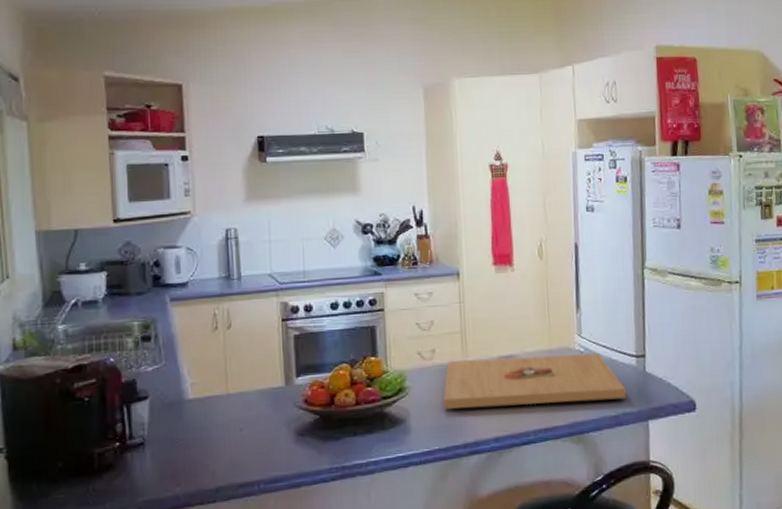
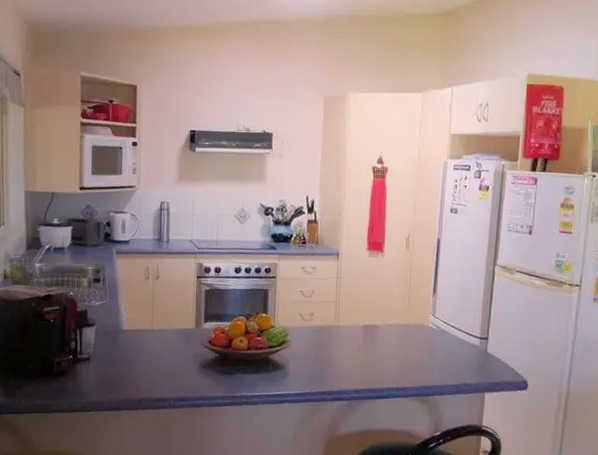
platter: present [444,353,627,409] -> none [317,325,469,372]

